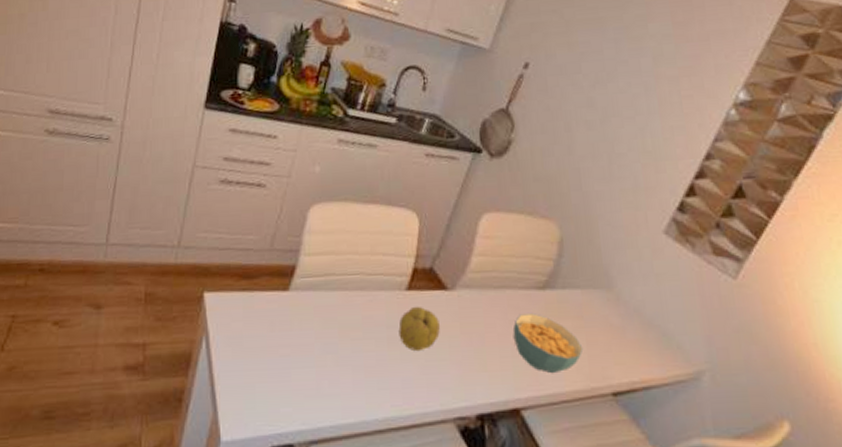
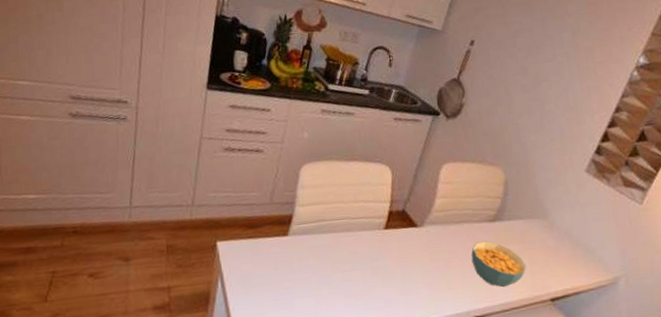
fruit: present [398,306,440,352] -> none [379,241,413,278]

